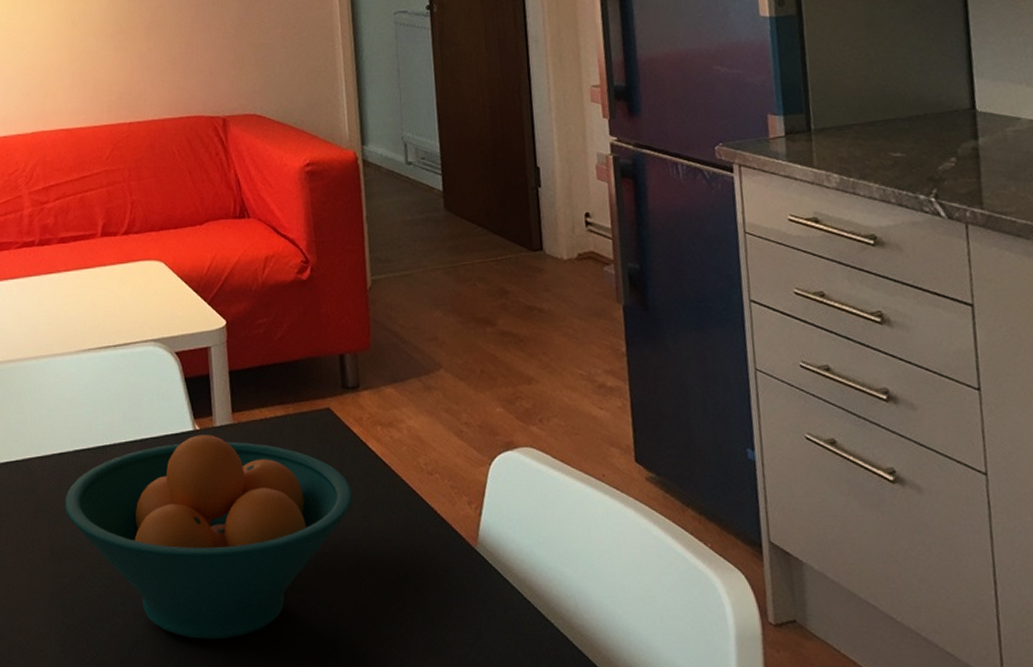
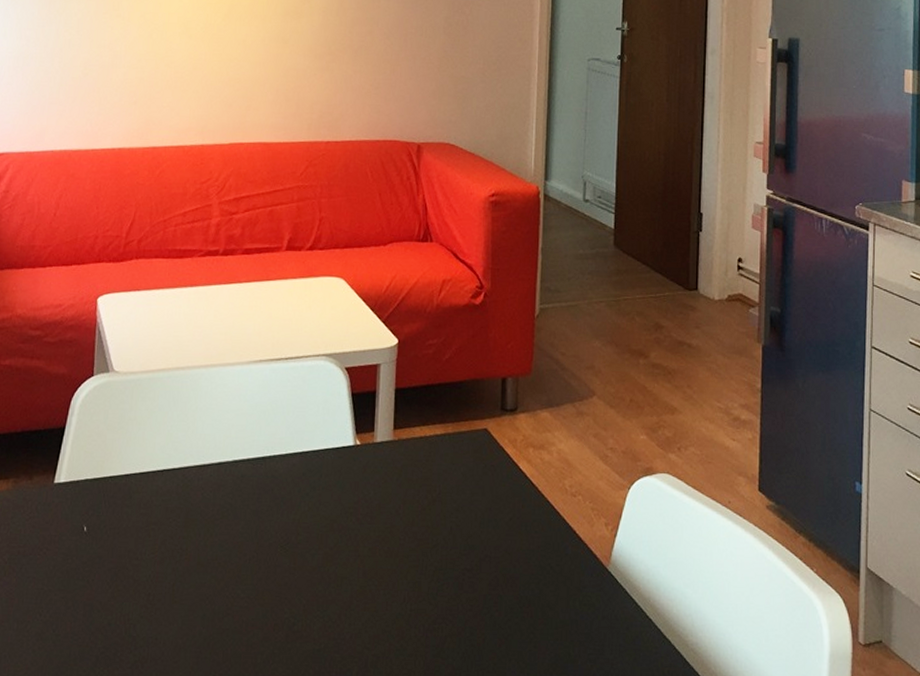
fruit bowl: present [64,435,354,640] -> none [216,449,500,653]

